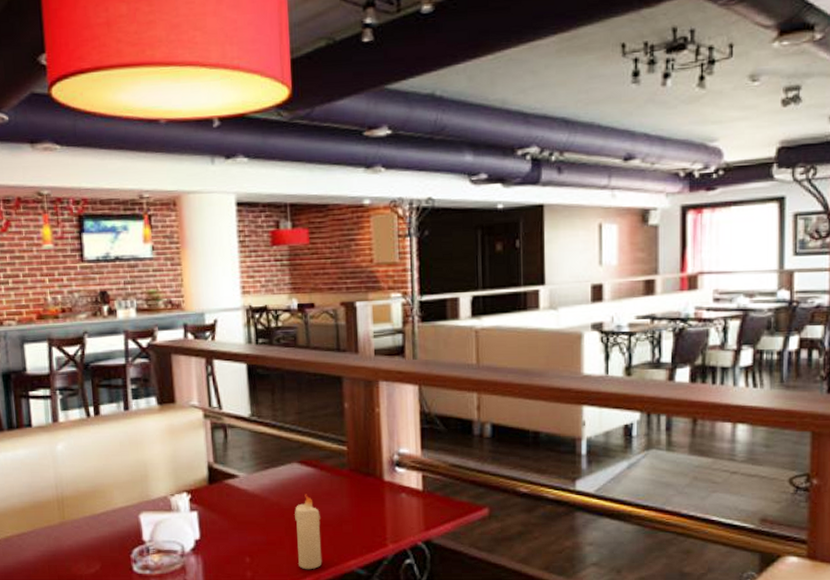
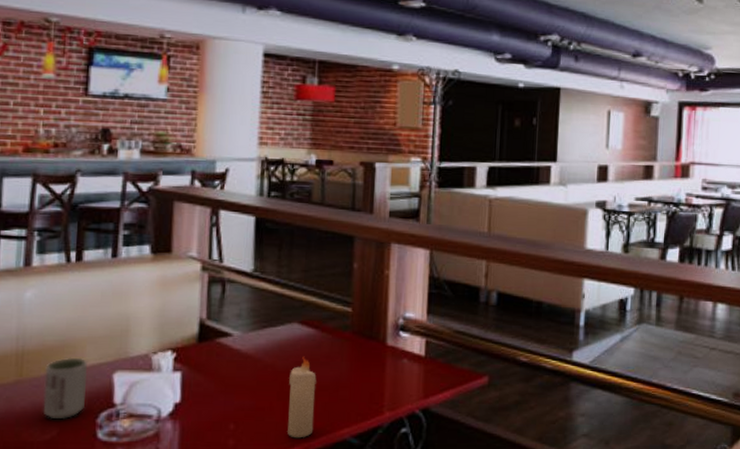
cup: none [82,501,119,555] -> present [43,357,89,419]

